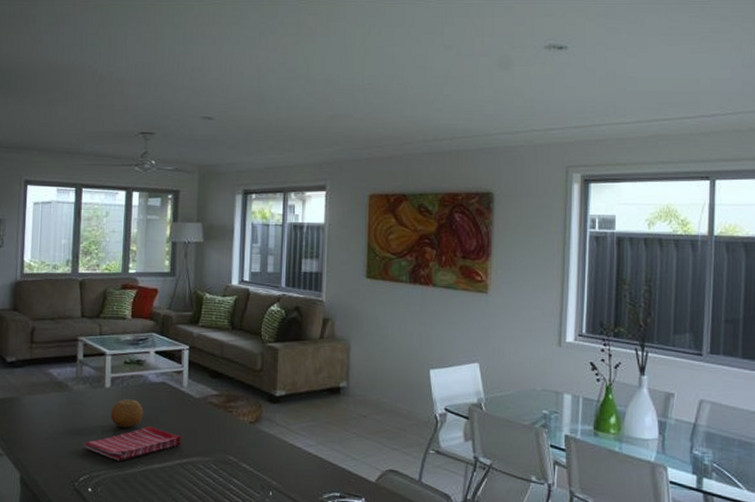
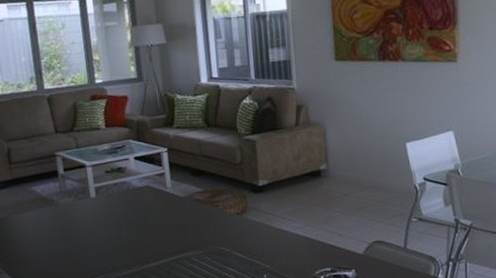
dish towel: present [83,426,182,461] -> none [78,229,174,265]
fruit: present [111,399,143,428] -> none [100,206,132,234]

